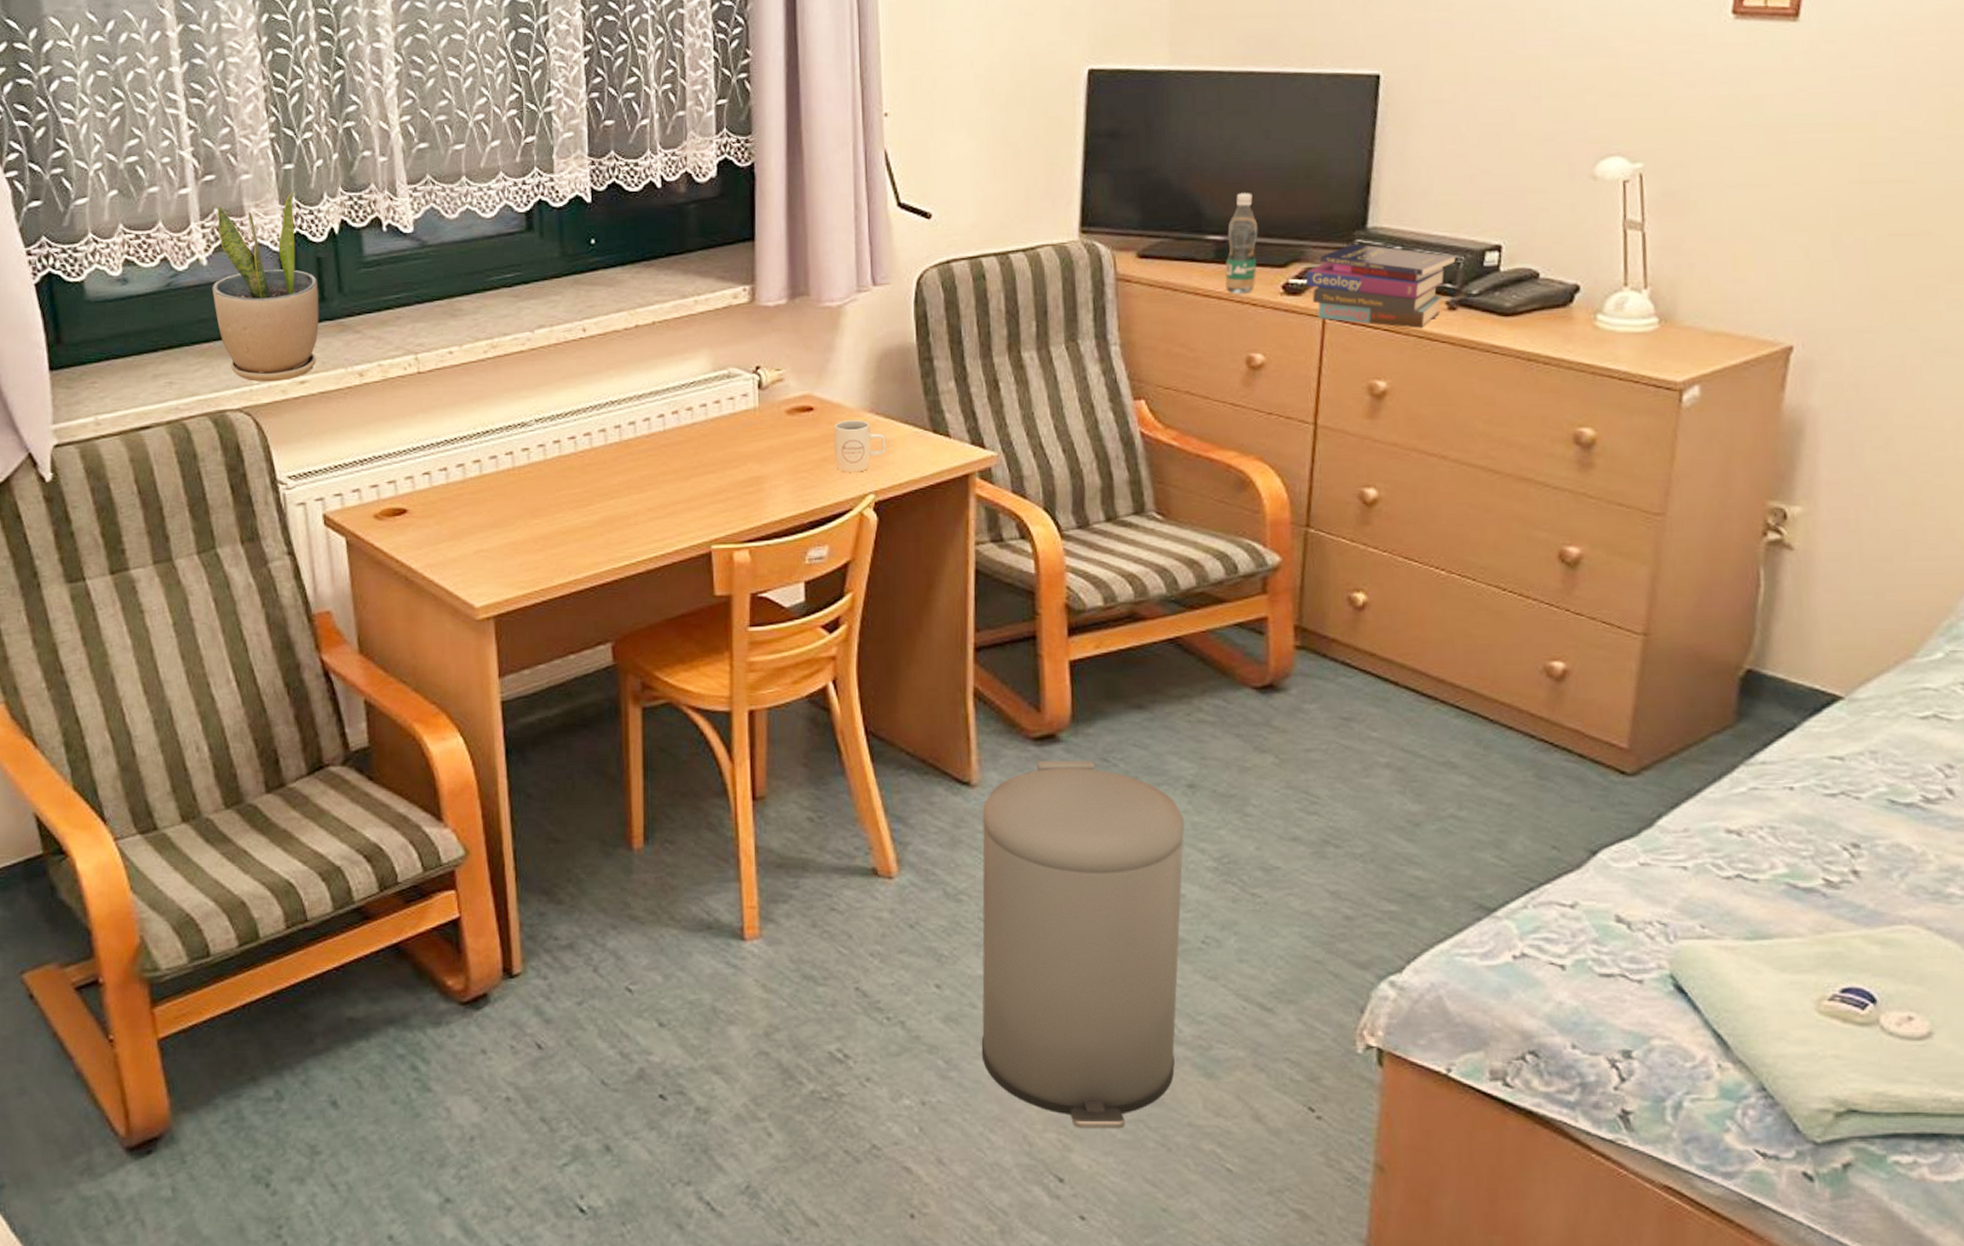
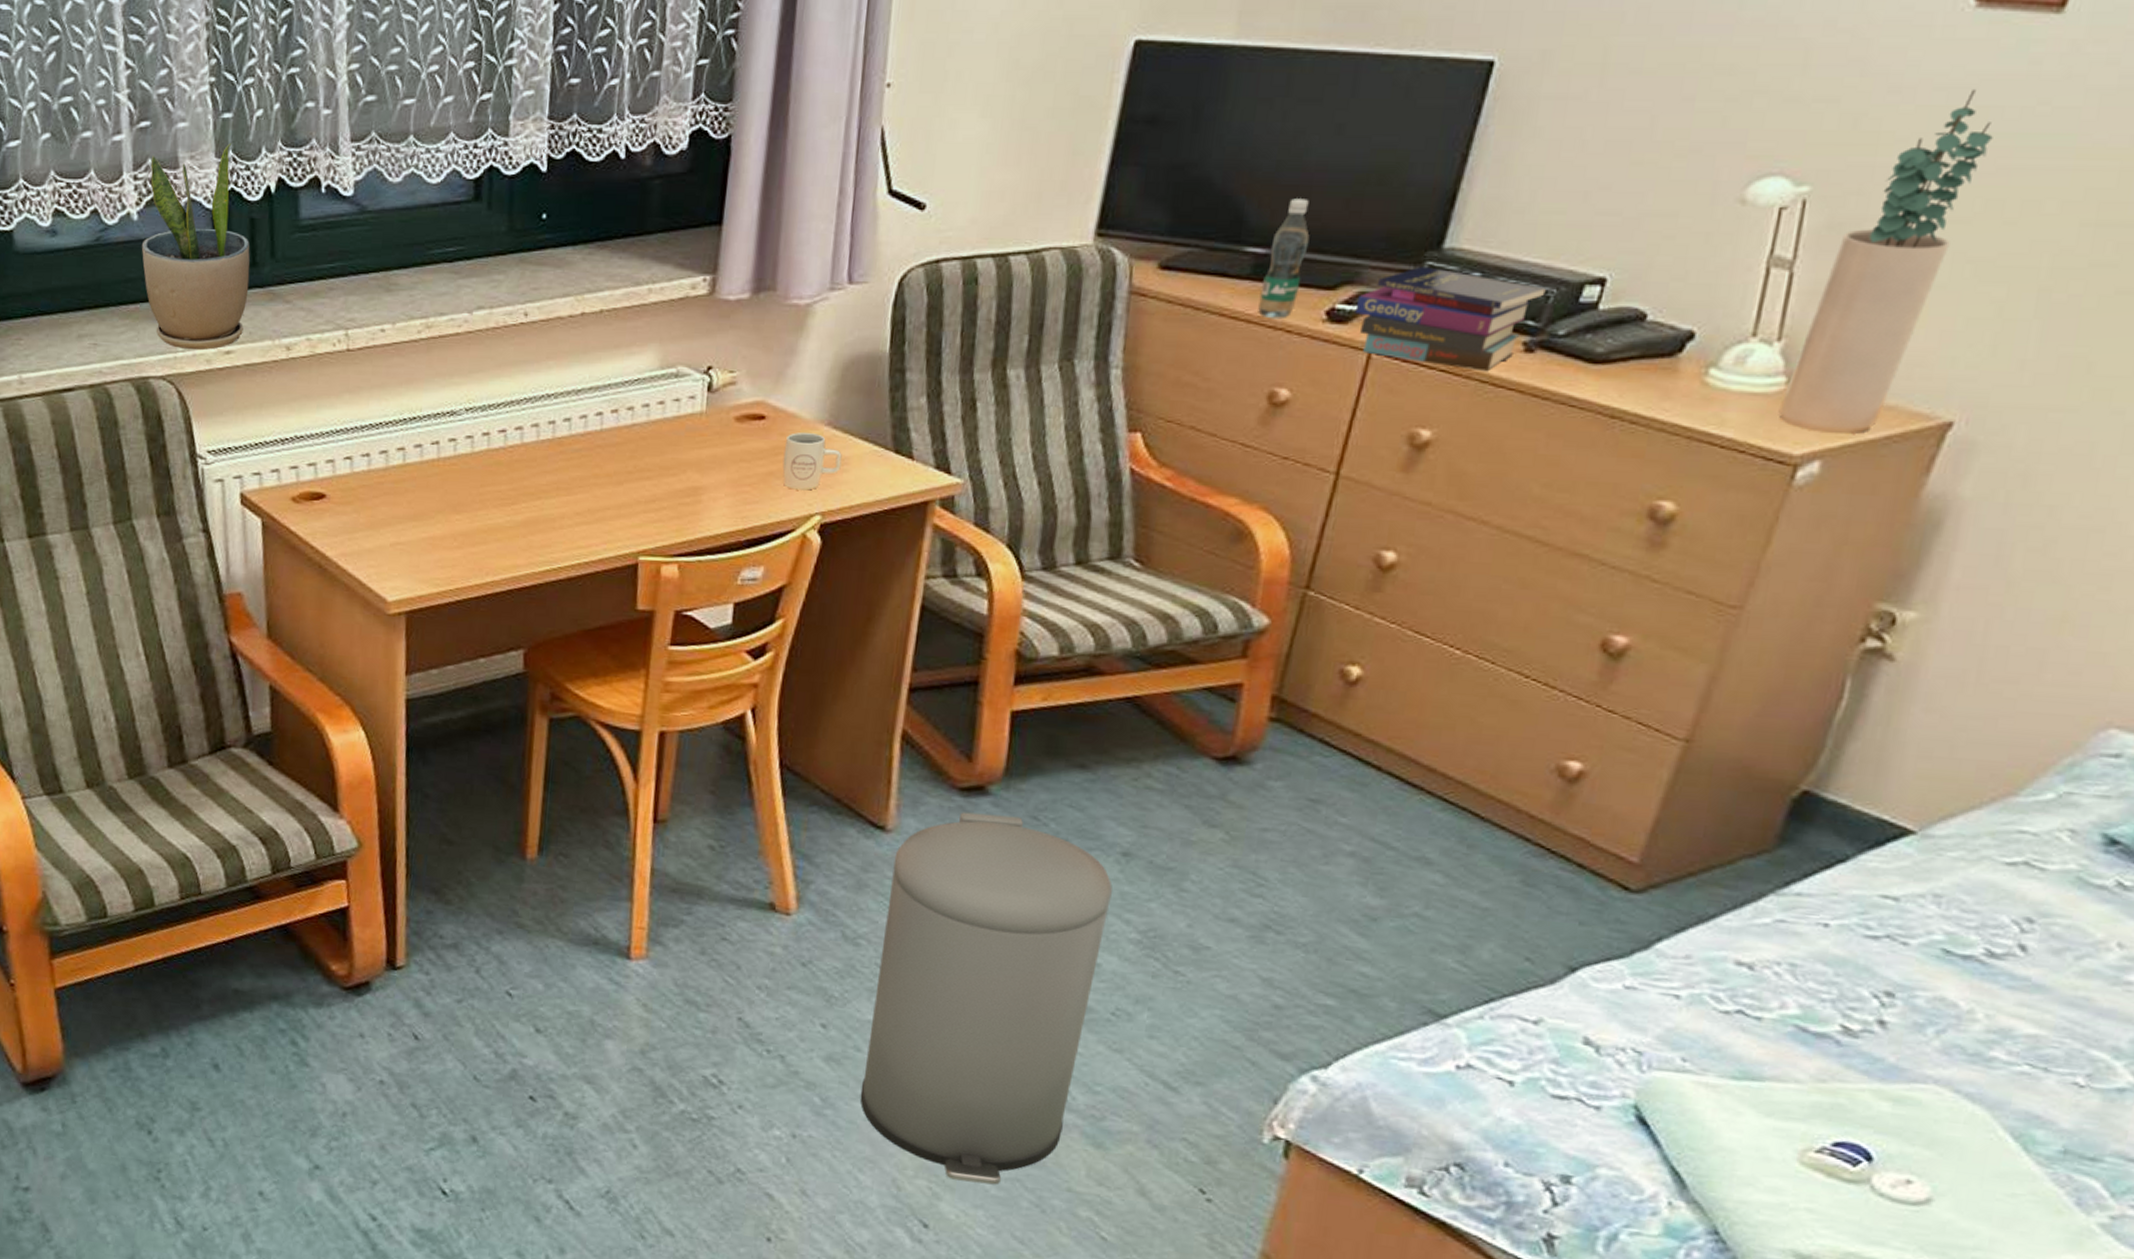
vase: none [1657,81,1770,361] -> present [1778,88,1993,434]

